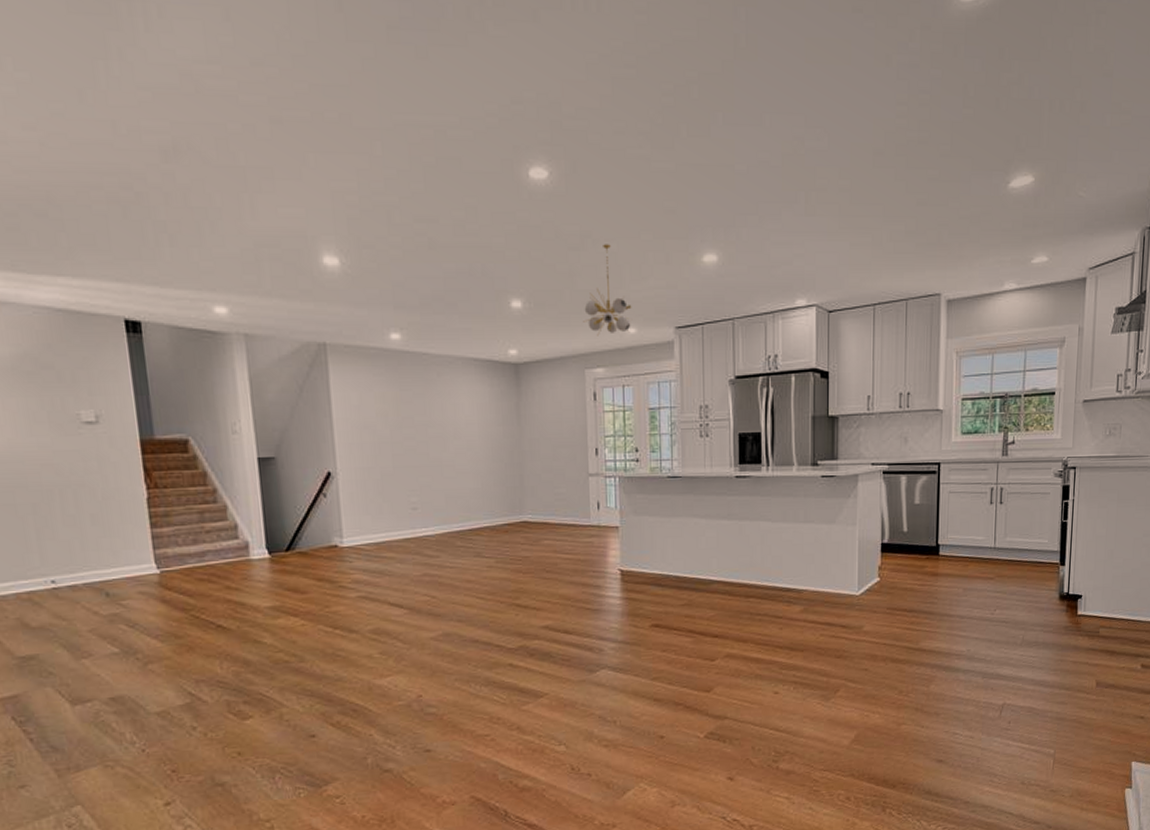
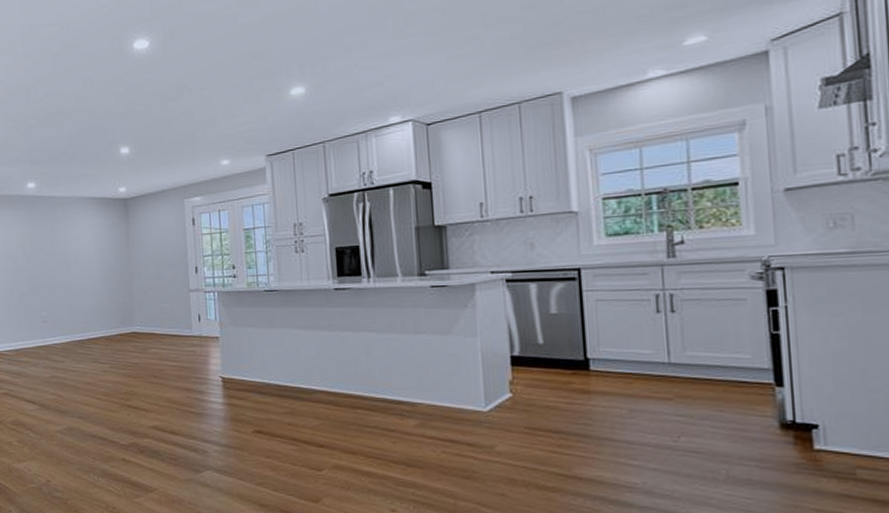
chandelier: present [583,244,632,336] -> none [181,91,225,170]

